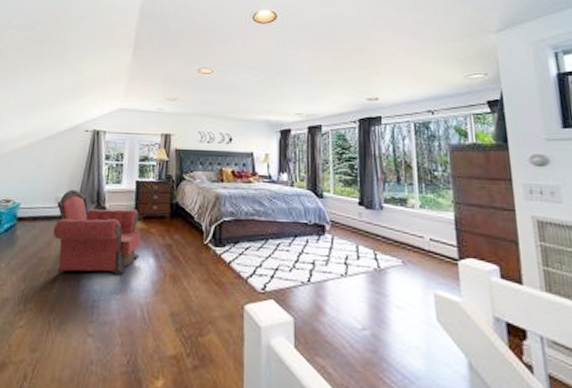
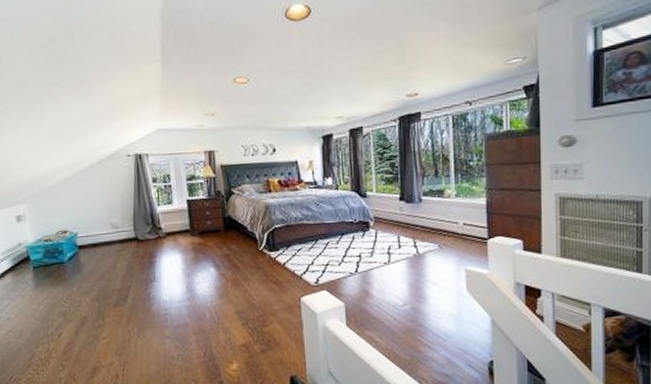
armchair: present [53,189,140,275] -> none [114,214,200,291]

